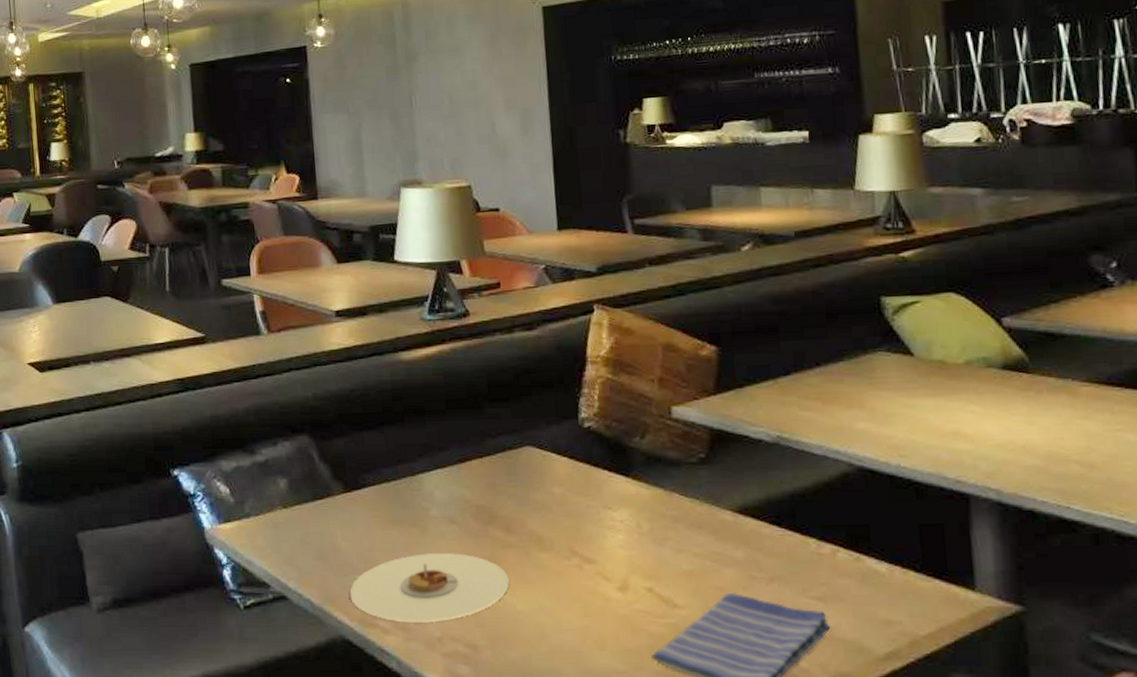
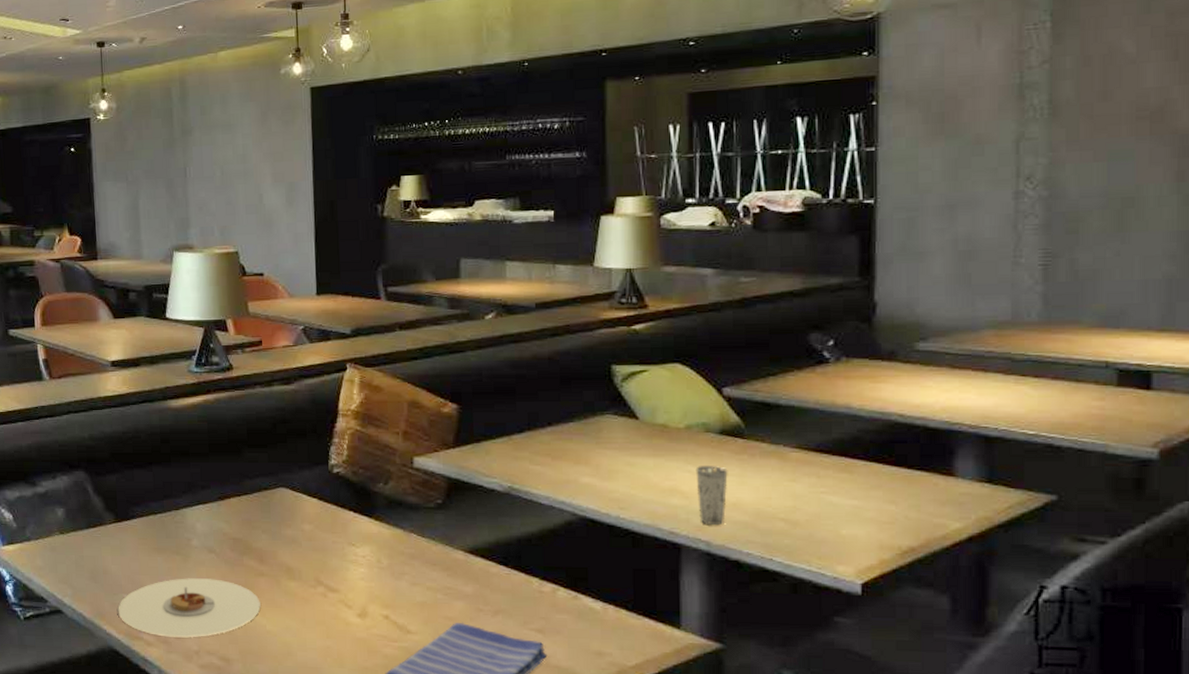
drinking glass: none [979,403,1016,472] -> present [695,465,728,526]

